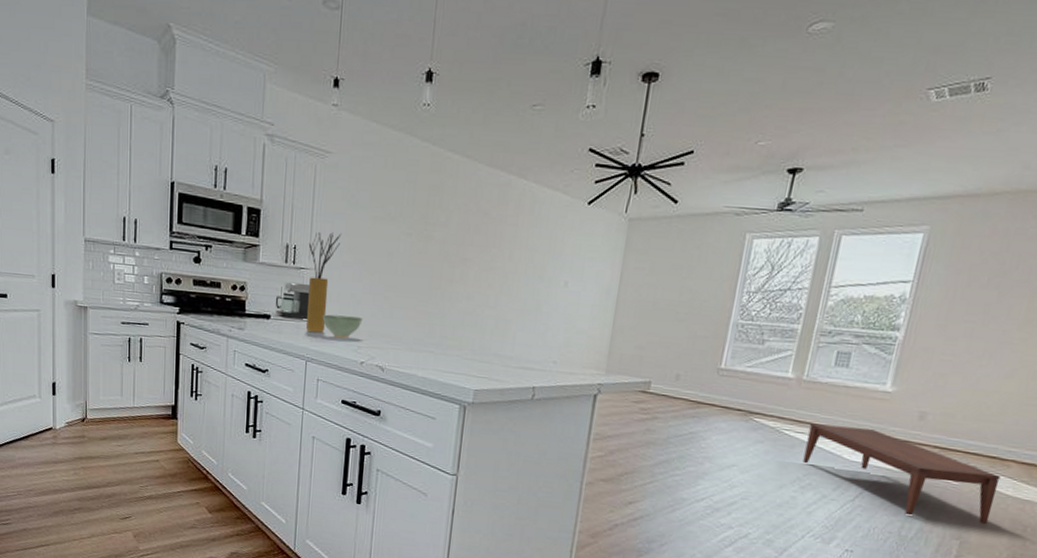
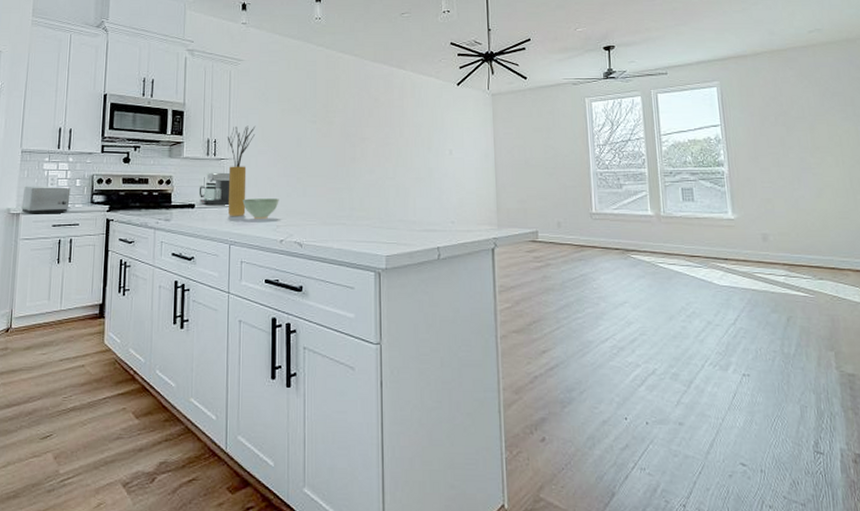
toaster: none [89,278,139,311] -> present [21,186,71,214]
coffee table: present [802,423,1001,525] -> none [679,254,851,333]

